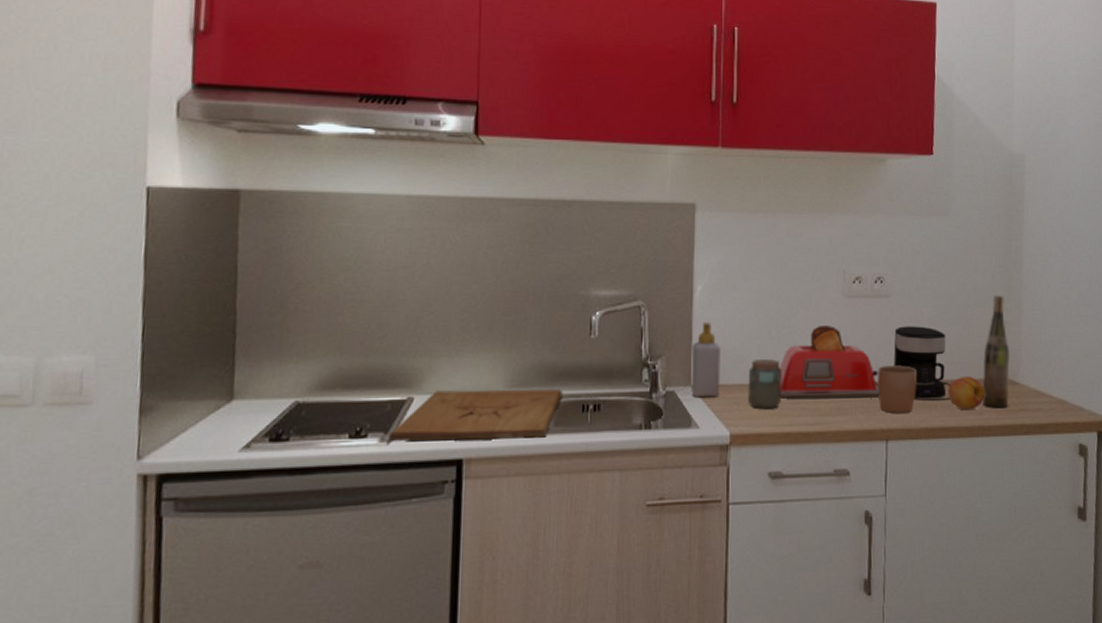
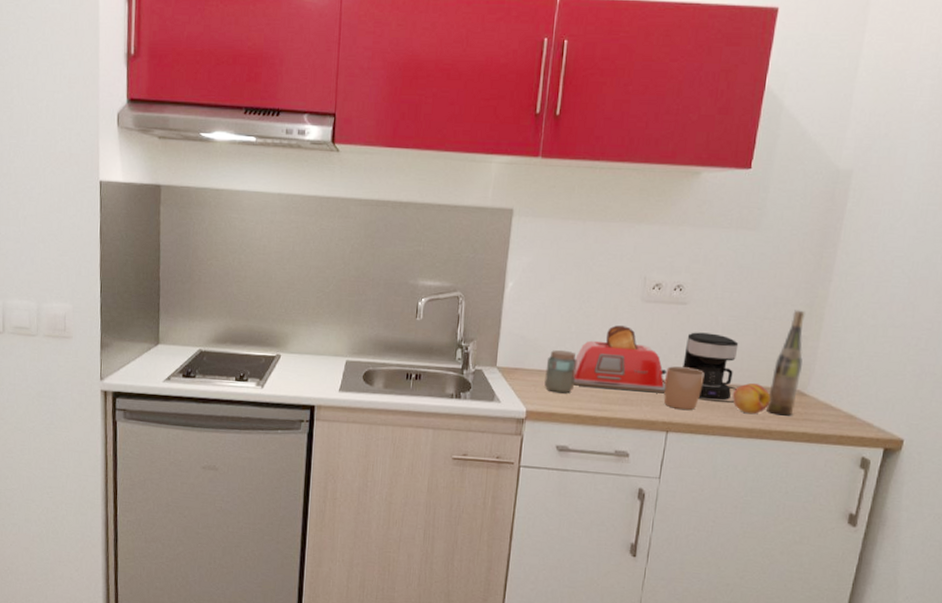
cutting board: present [389,389,563,443] -> none [263,351,392,397]
soap bottle: present [691,321,720,397] -> none [496,313,525,378]

